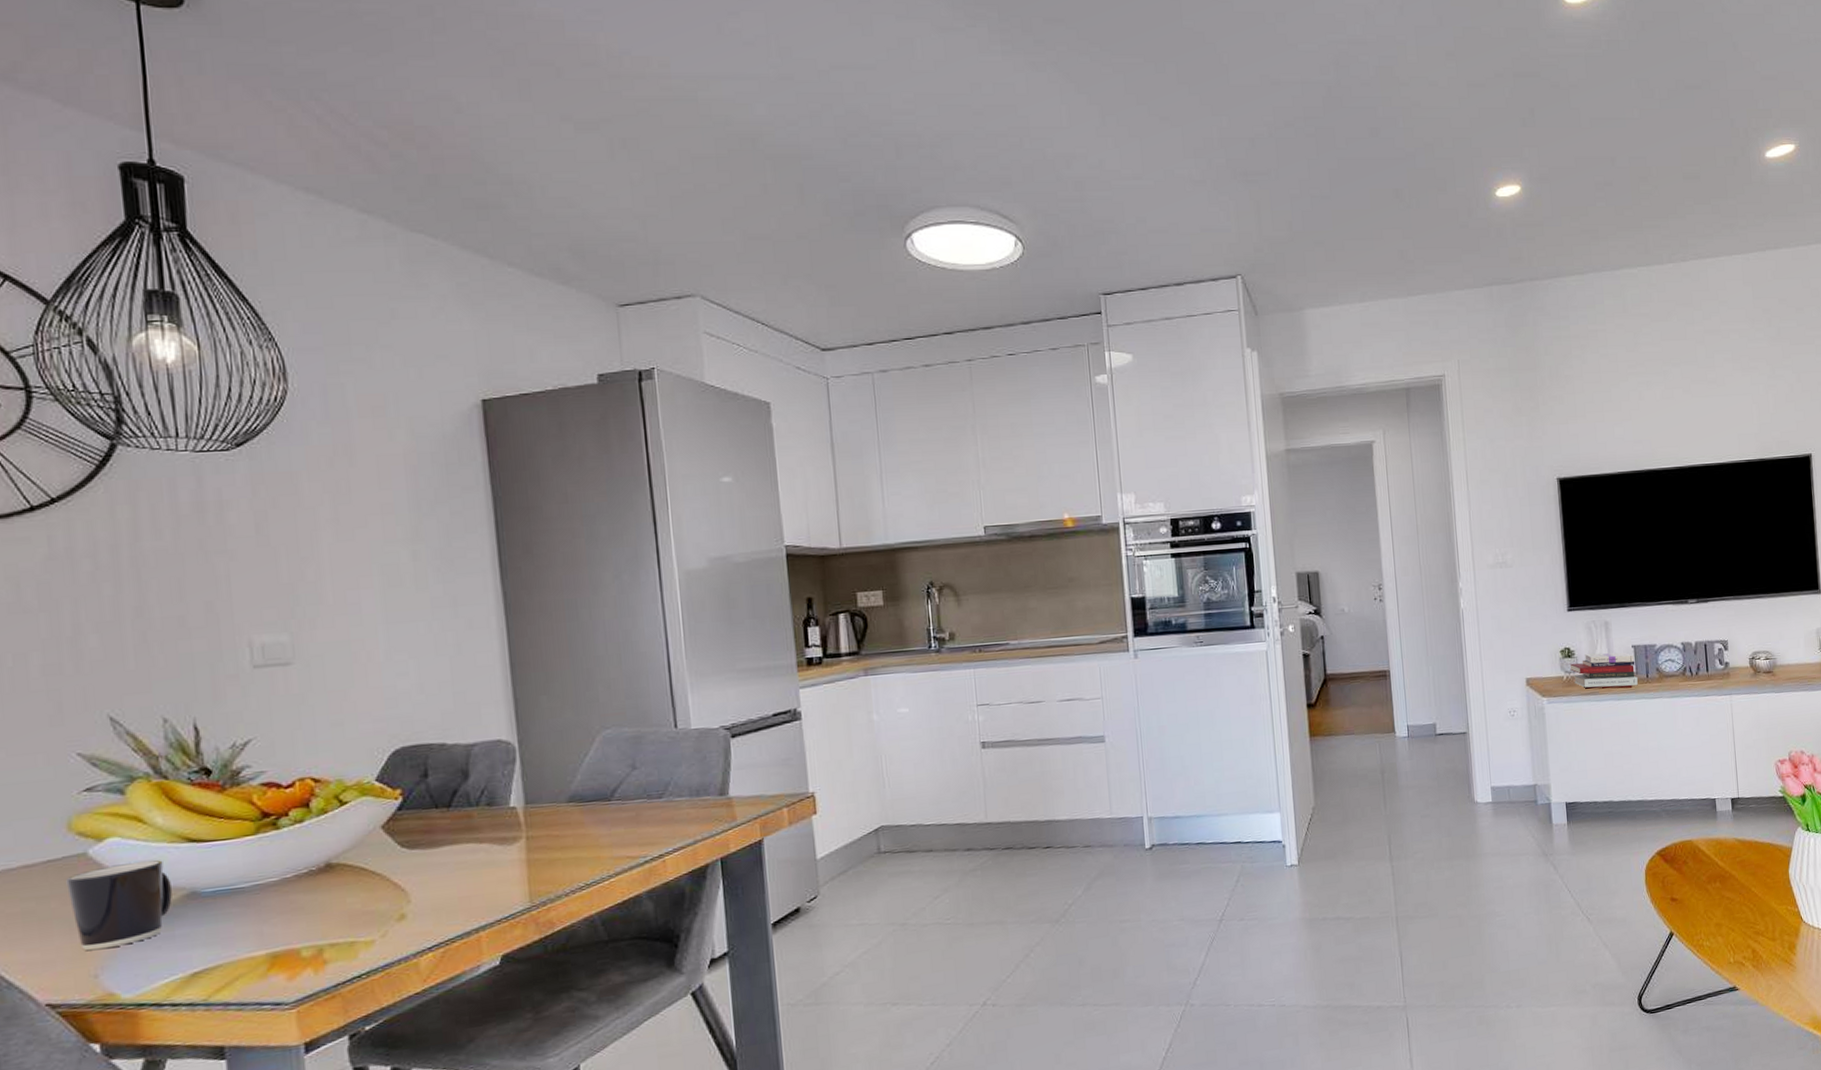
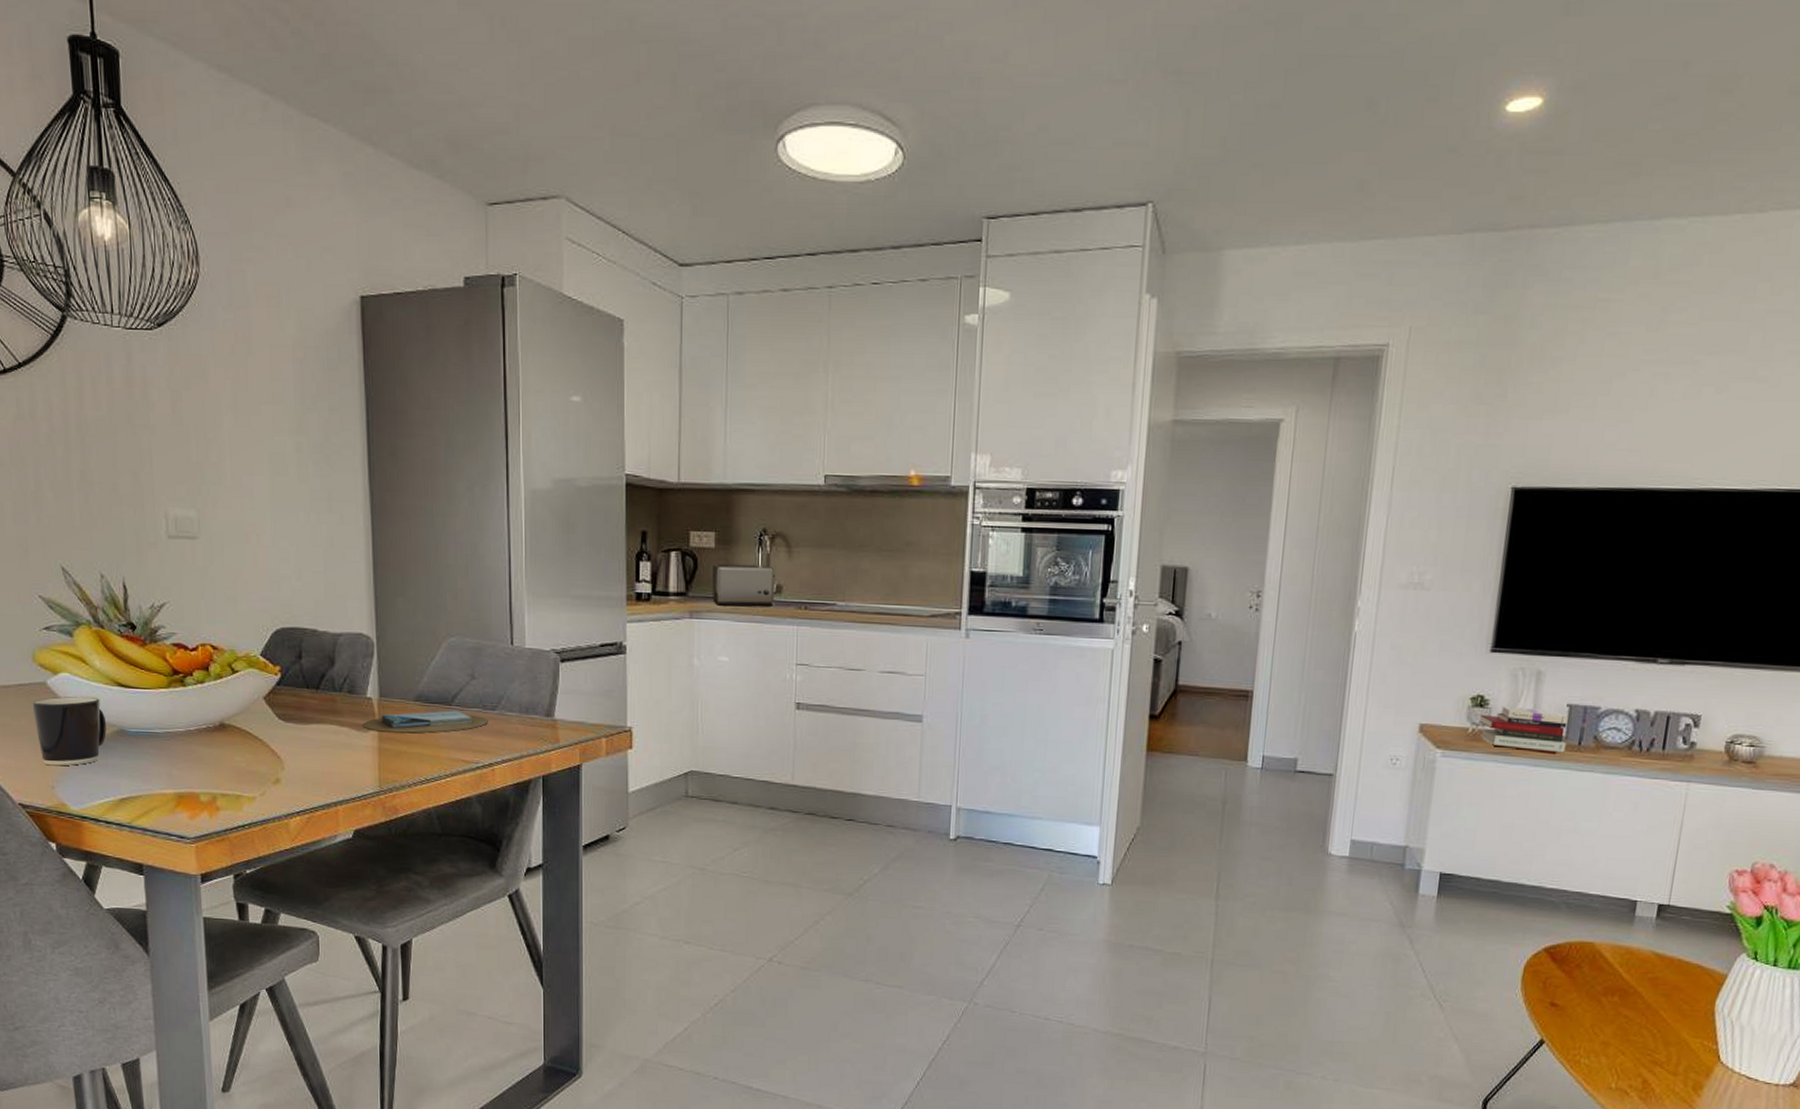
book: none [506,805,655,842] -> present [362,710,488,734]
toaster: none [883,615,948,661] -> present [712,563,775,608]

